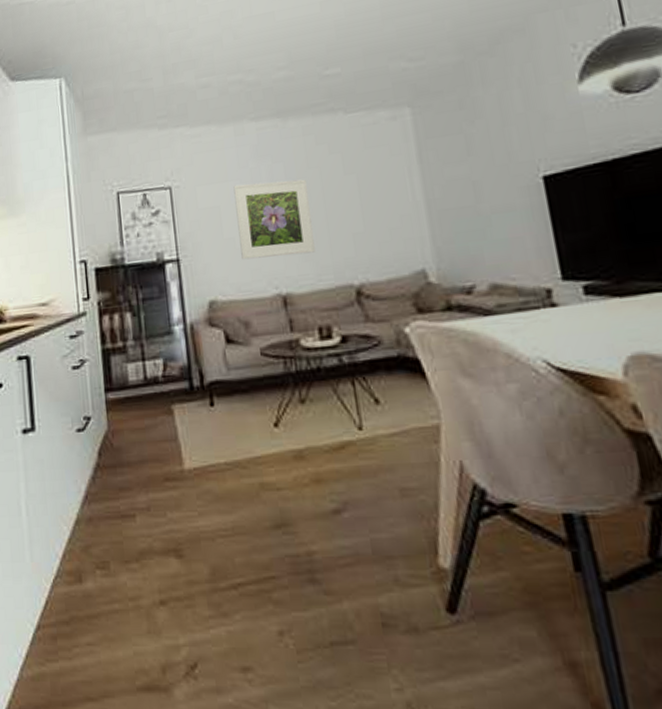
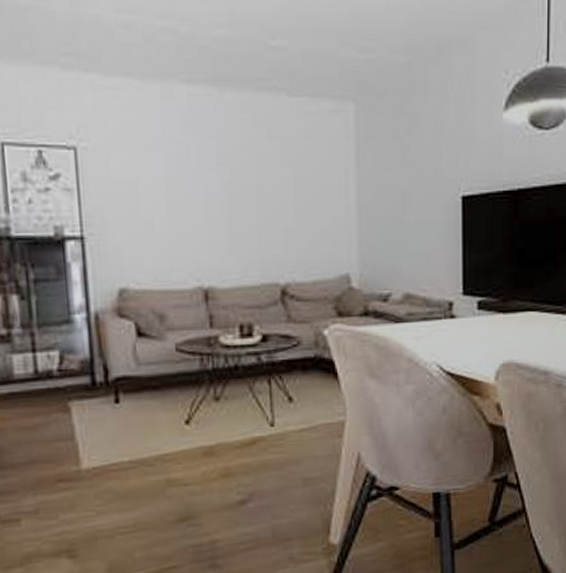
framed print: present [233,179,315,260] -> none [155,157,243,246]

